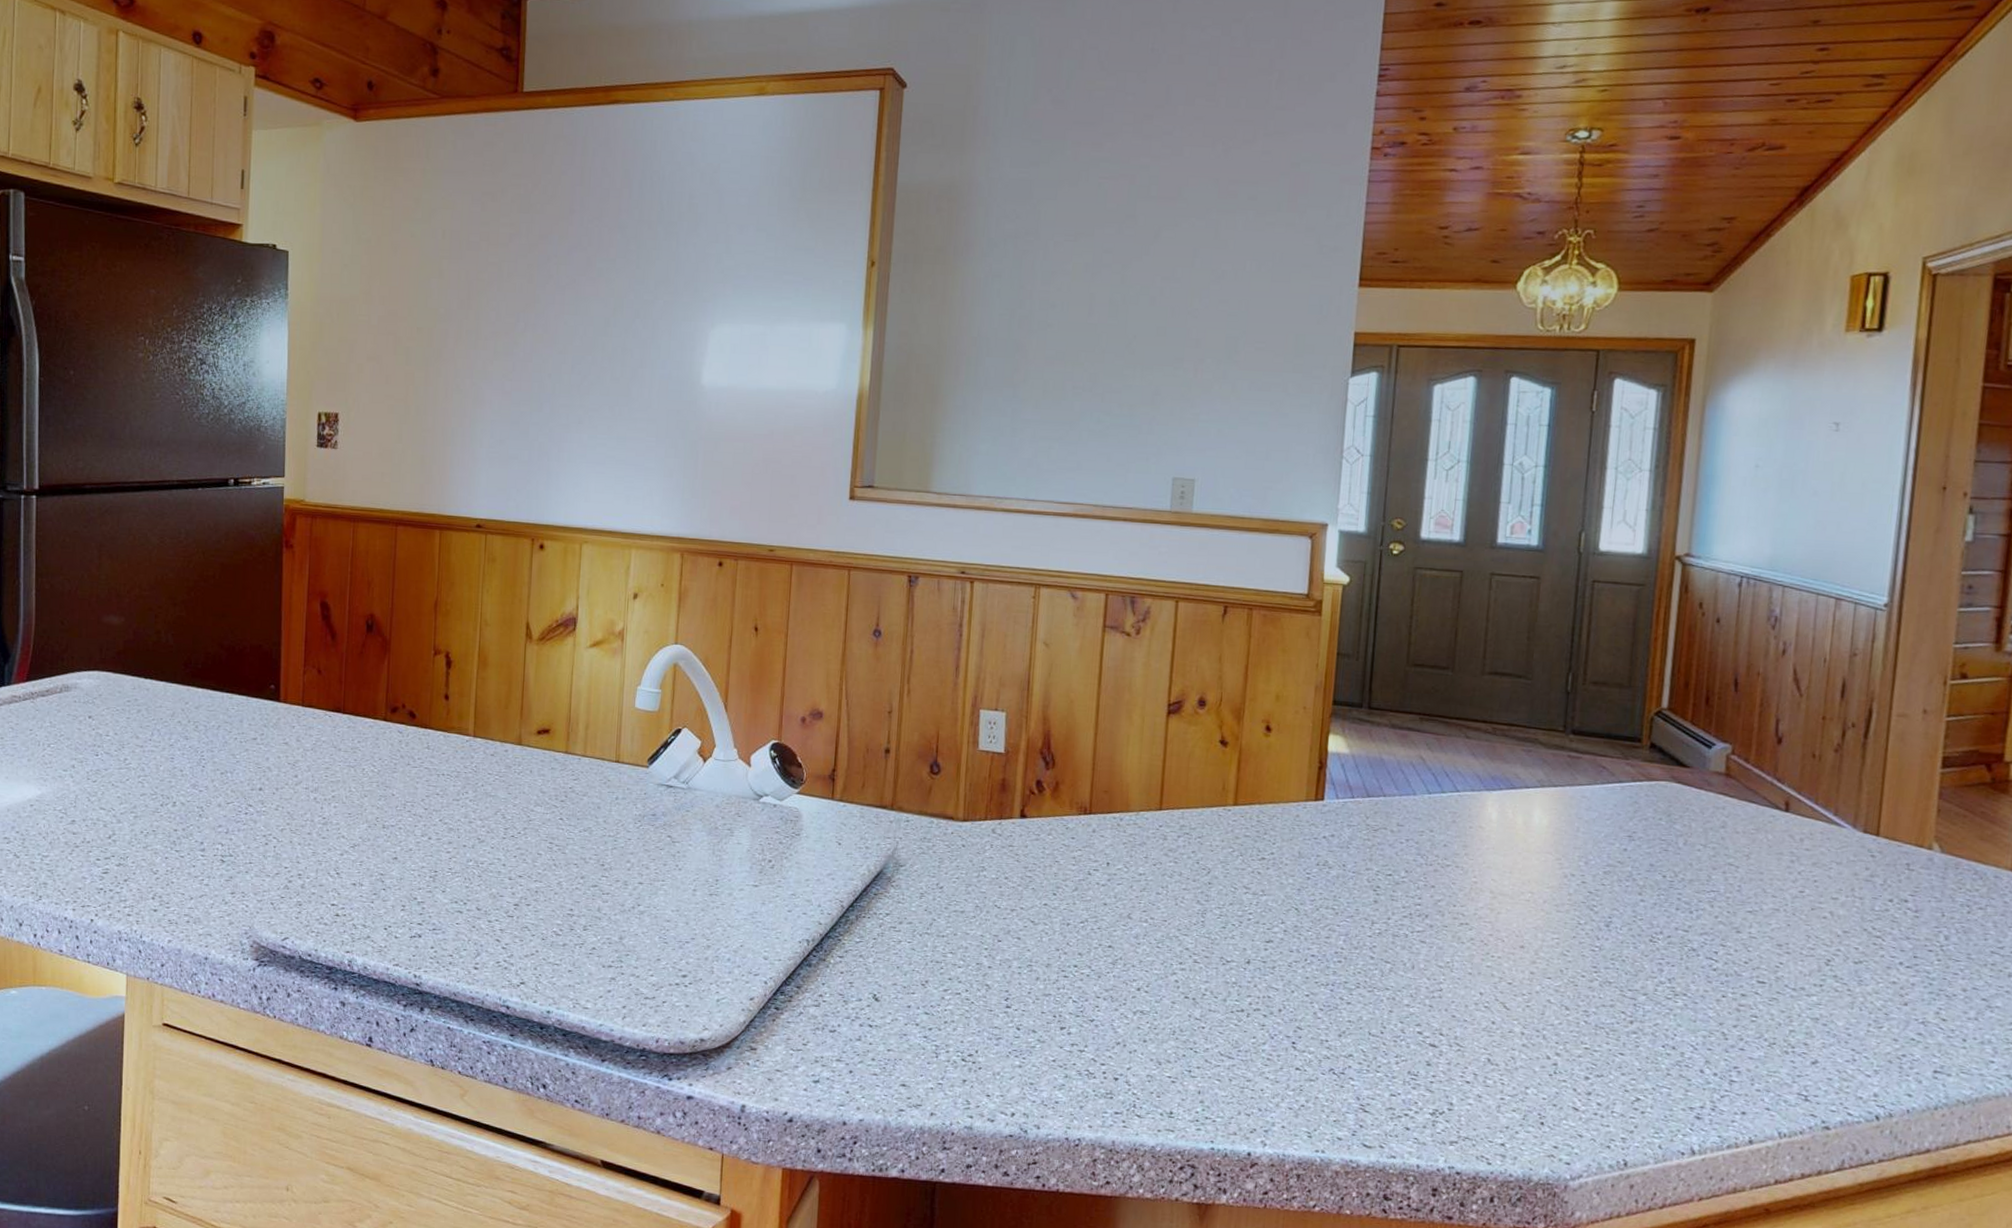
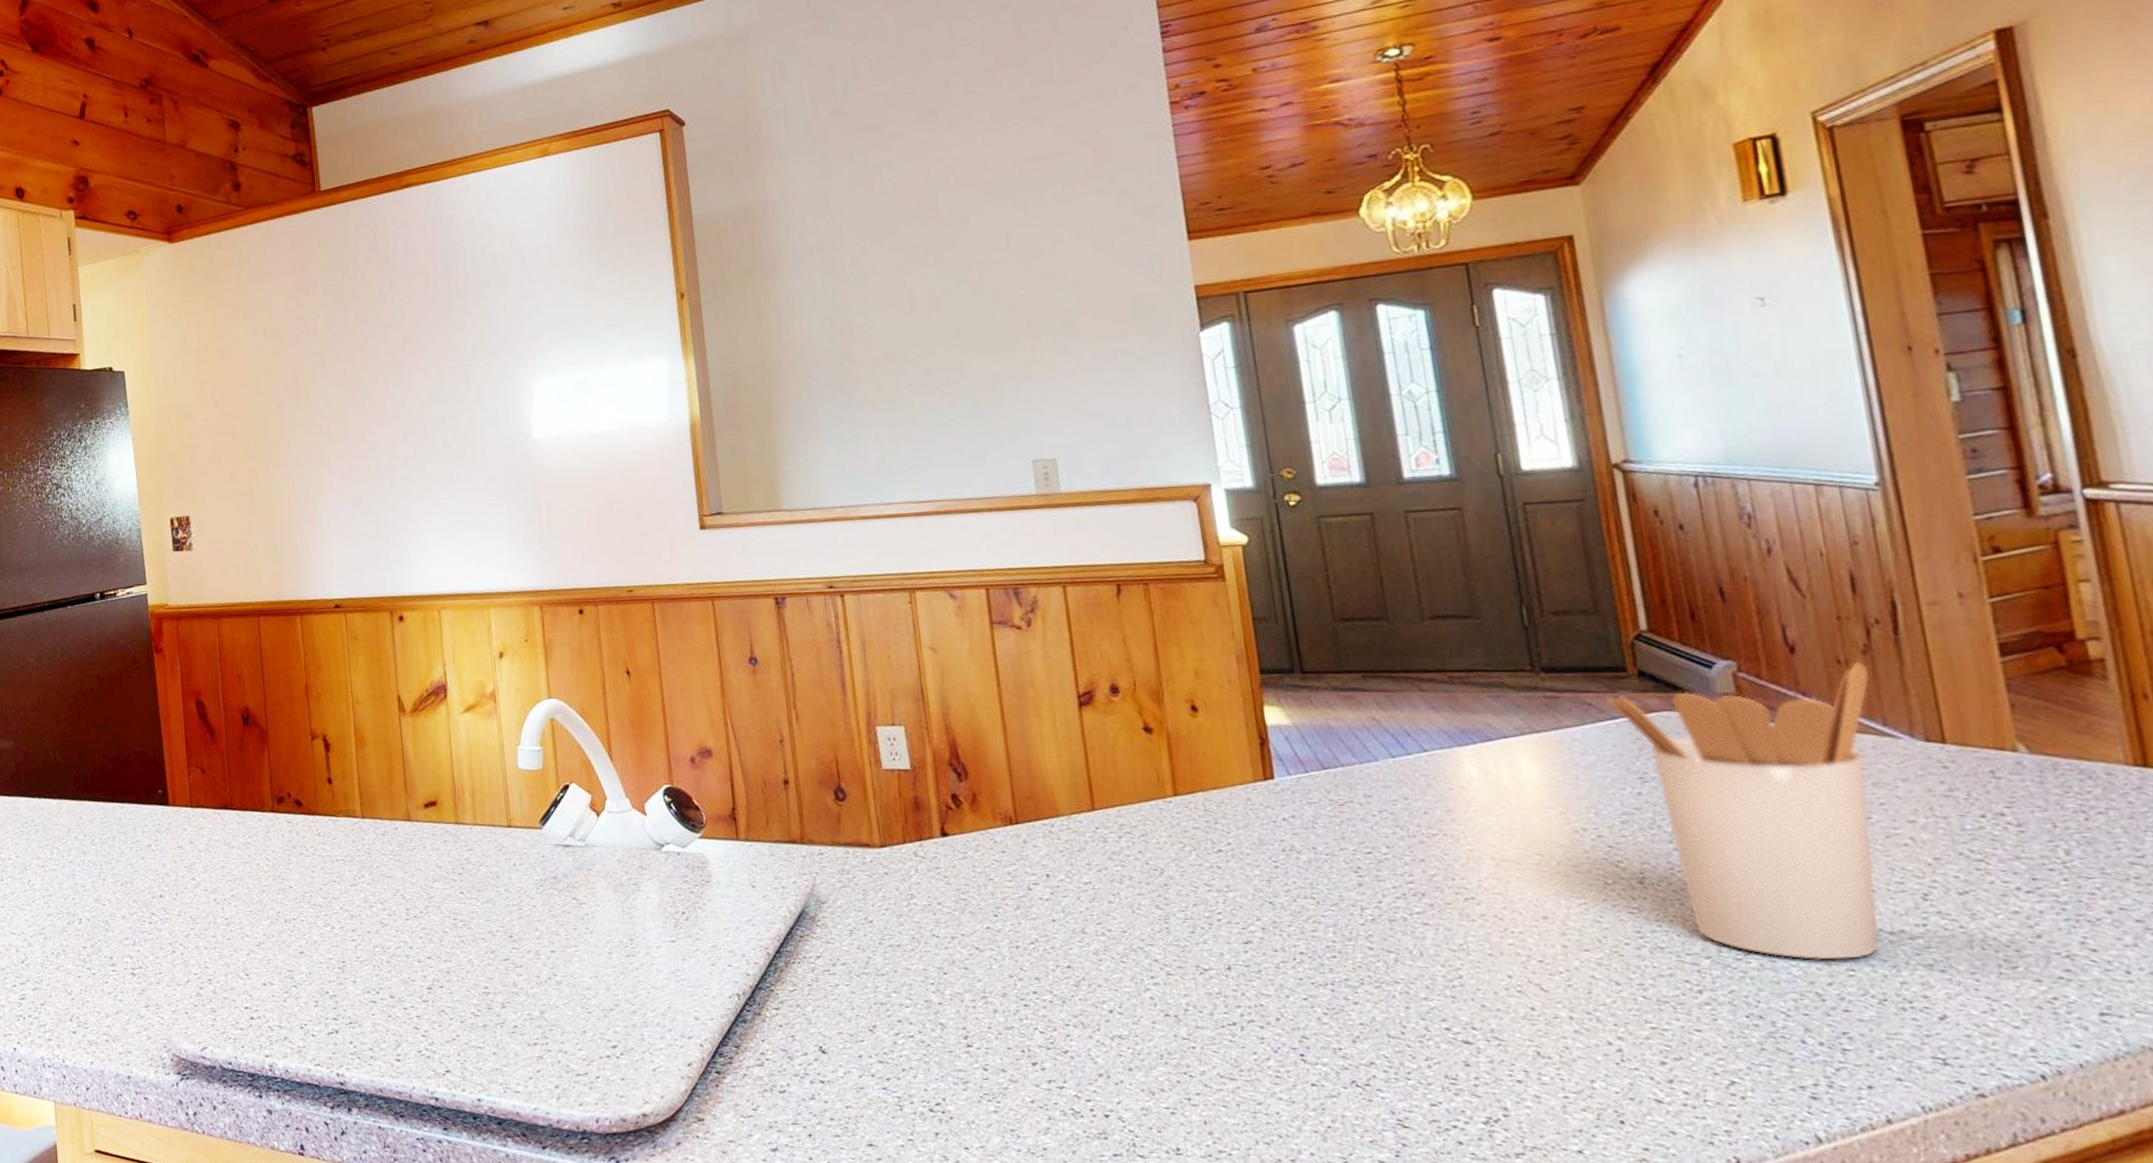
utensil holder: none [1618,757,1837,1009] -> present [1606,661,1881,962]

